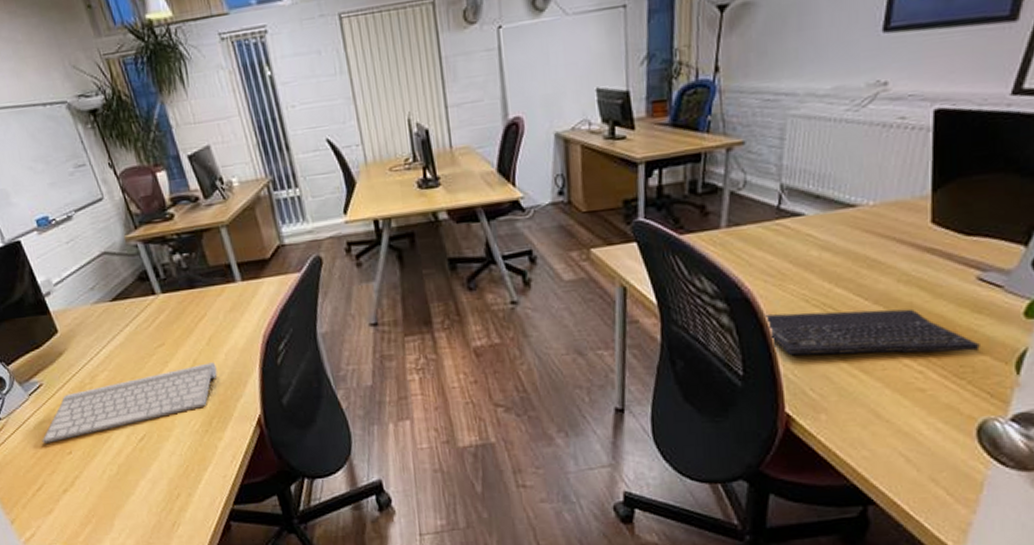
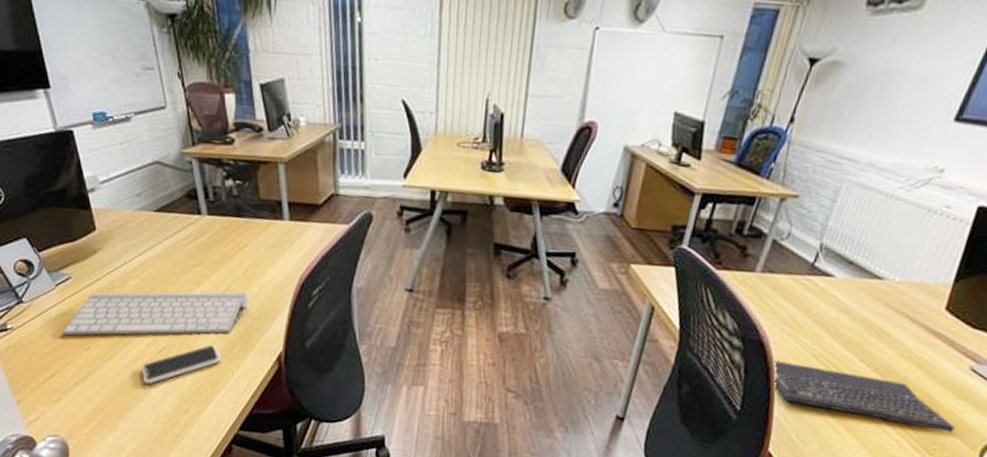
smartphone: none [125,422,202,477] -> present [141,344,221,385]

